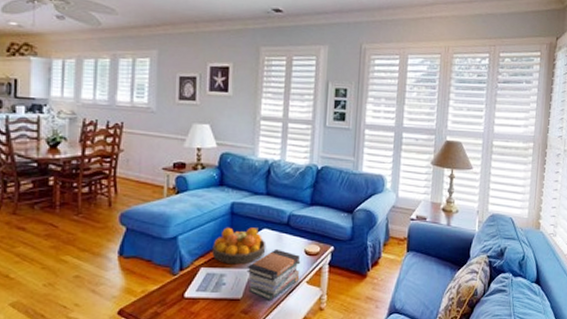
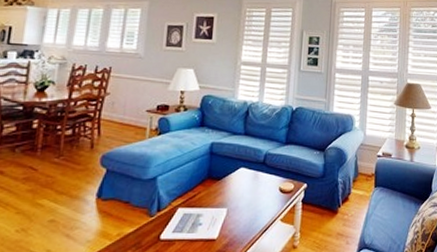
fruit bowl: present [212,227,266,265] -> none [190,167,243,204]
book stack: present [246,248,301,300] -> none [223,187,276,240]

